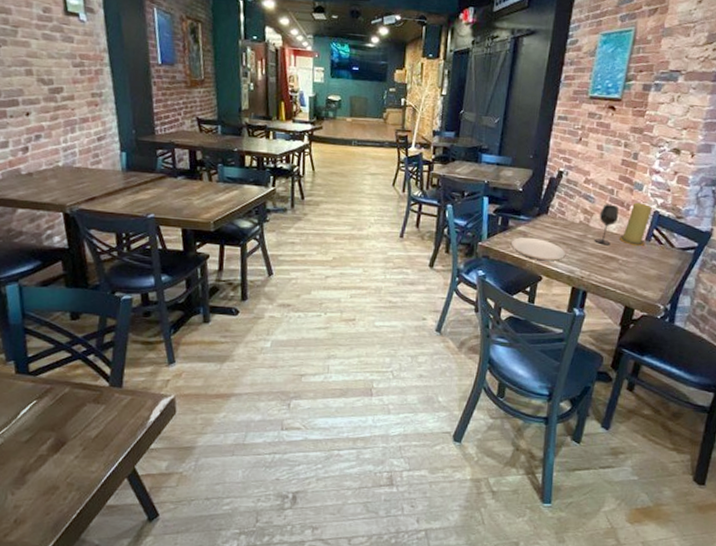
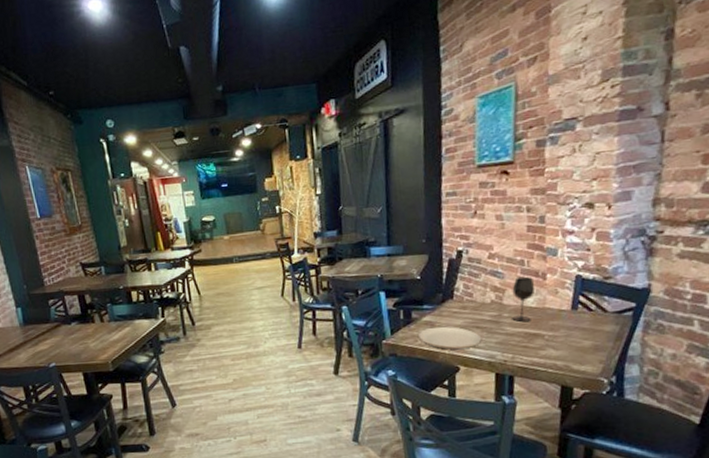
candle: present [618,202,652,247] -> none [539,269,573,318]

